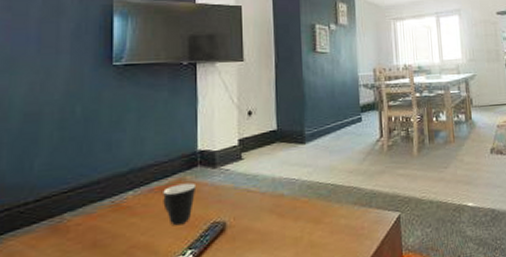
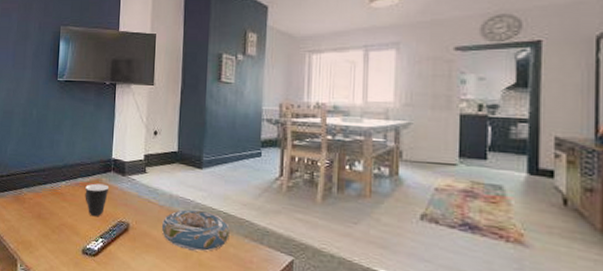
decorative bowl: none [265,186,339,234] -> present [161,209,230,252]

